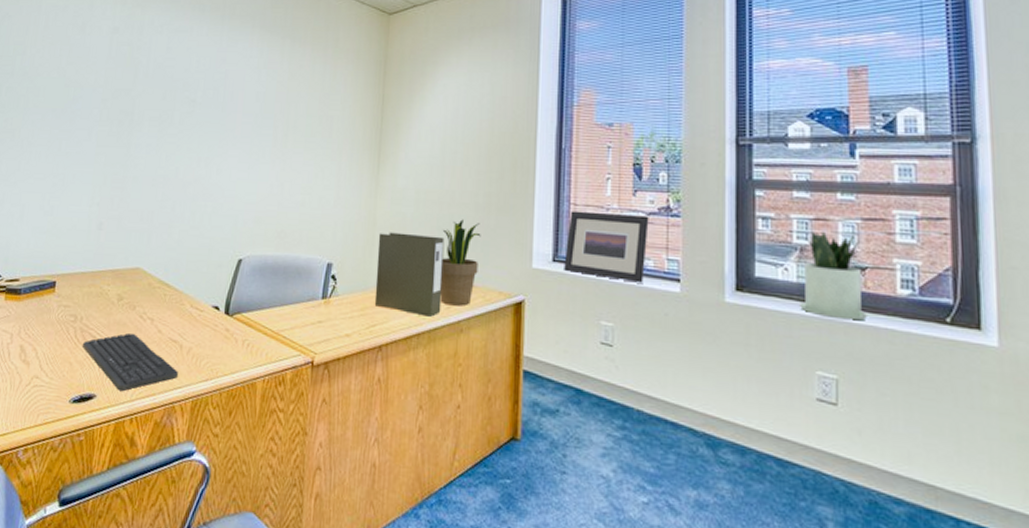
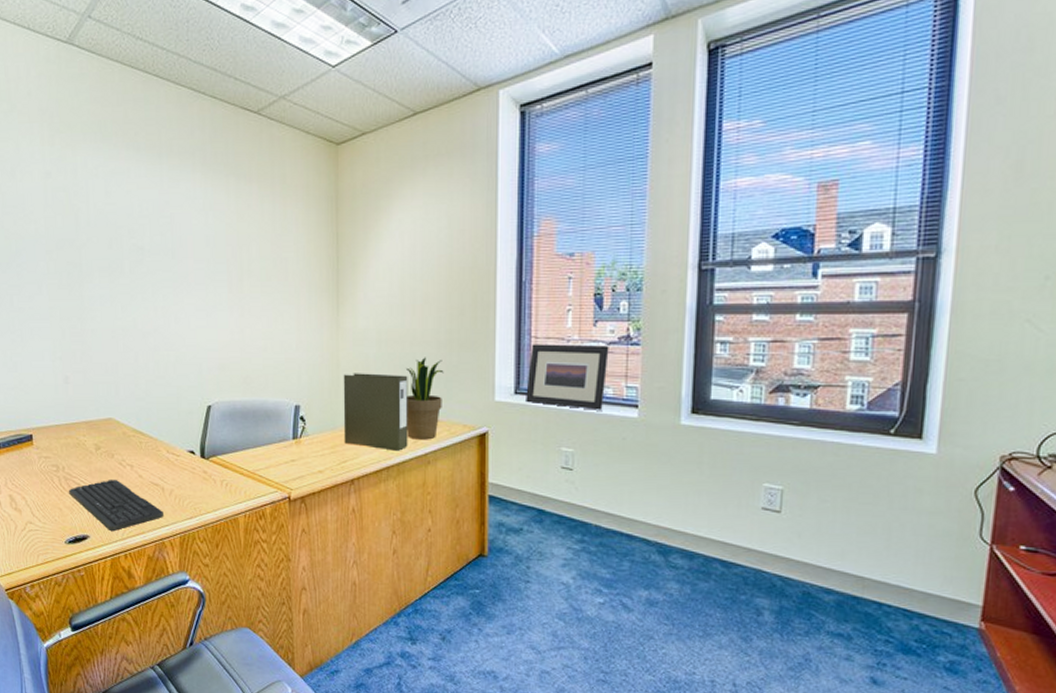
planter: present [798,231,869,321] -> none [750,352,817,436]

